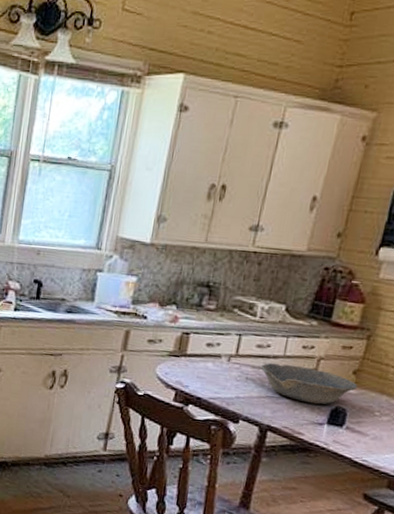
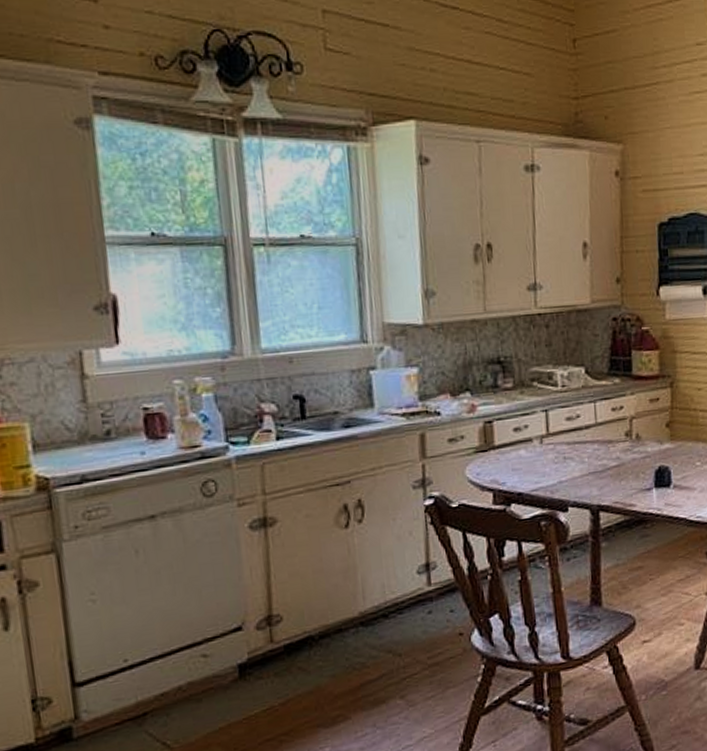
bowl: present [260,363,358,405] -> none [575,430,674,470]

